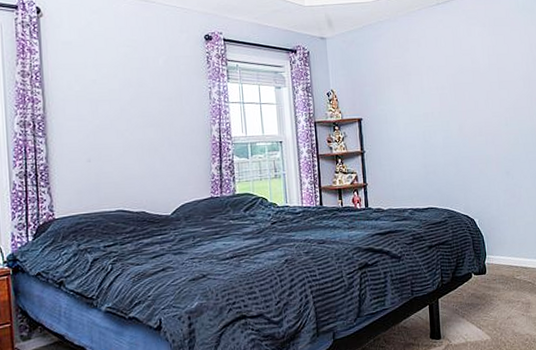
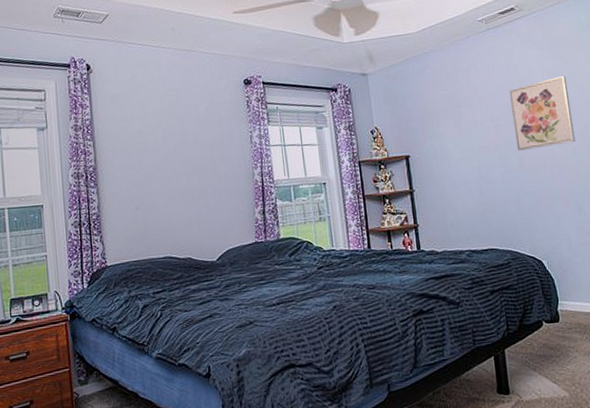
wall art: none [453,51,508,119] -> present [508,75,575,151]

